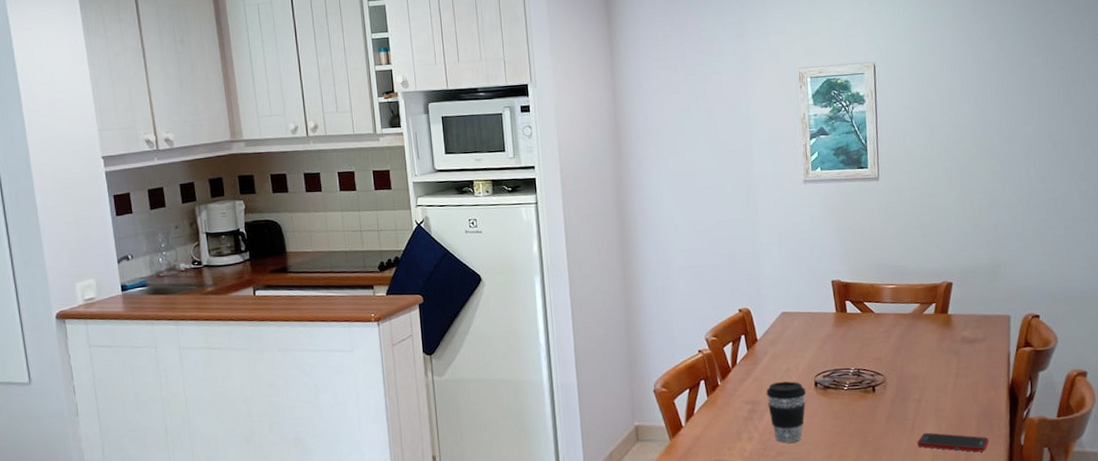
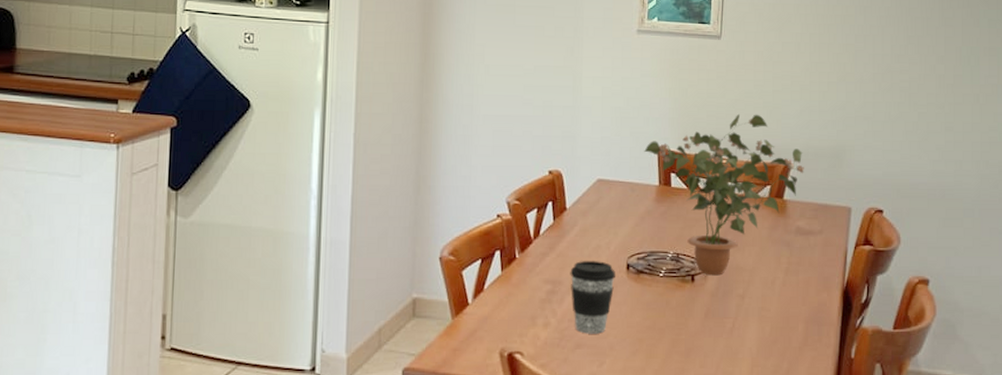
potted plant: none [820,242,965,385] -> present [644,114,804,276]
cell phone: present [917,432,989,452] -> none [736,335,816,363]

